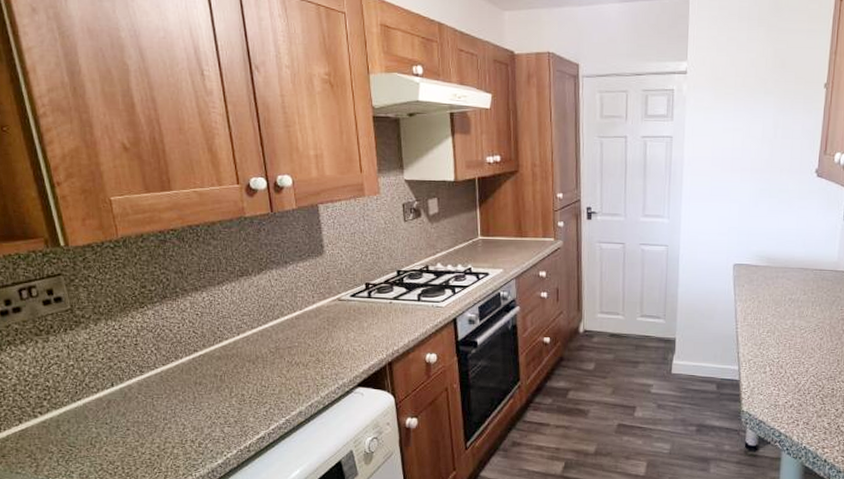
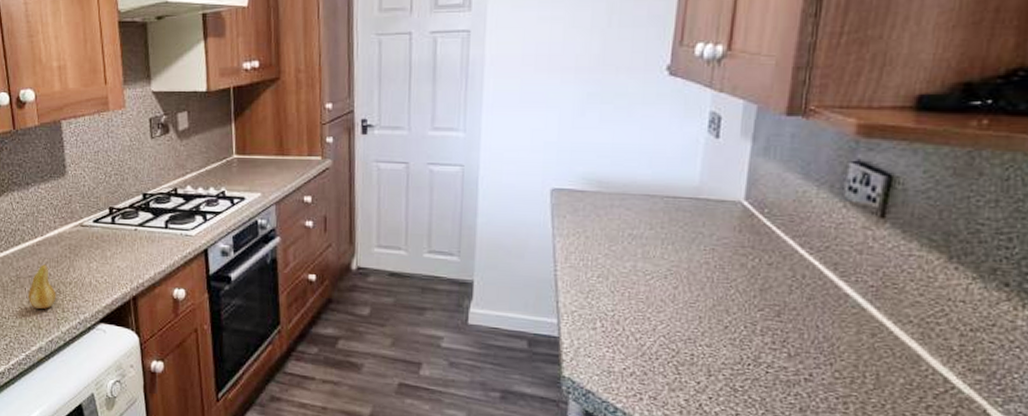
fruit: none [288,335,316,377] -> present [28,263,57,309]

